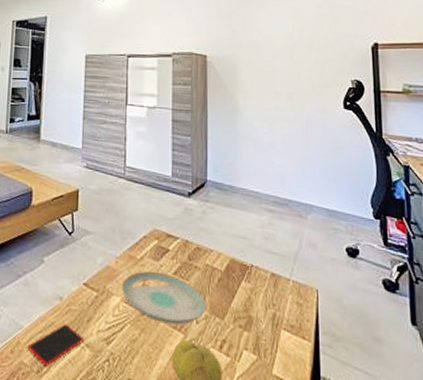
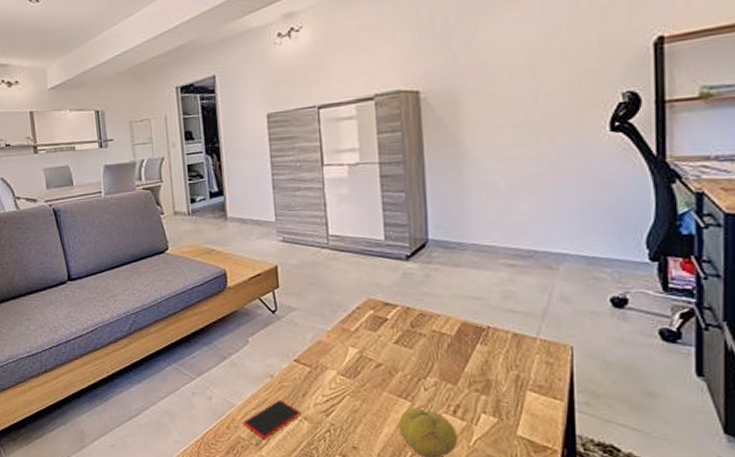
plate: present [121,271,207,325] -> none [336,342,436,393]

